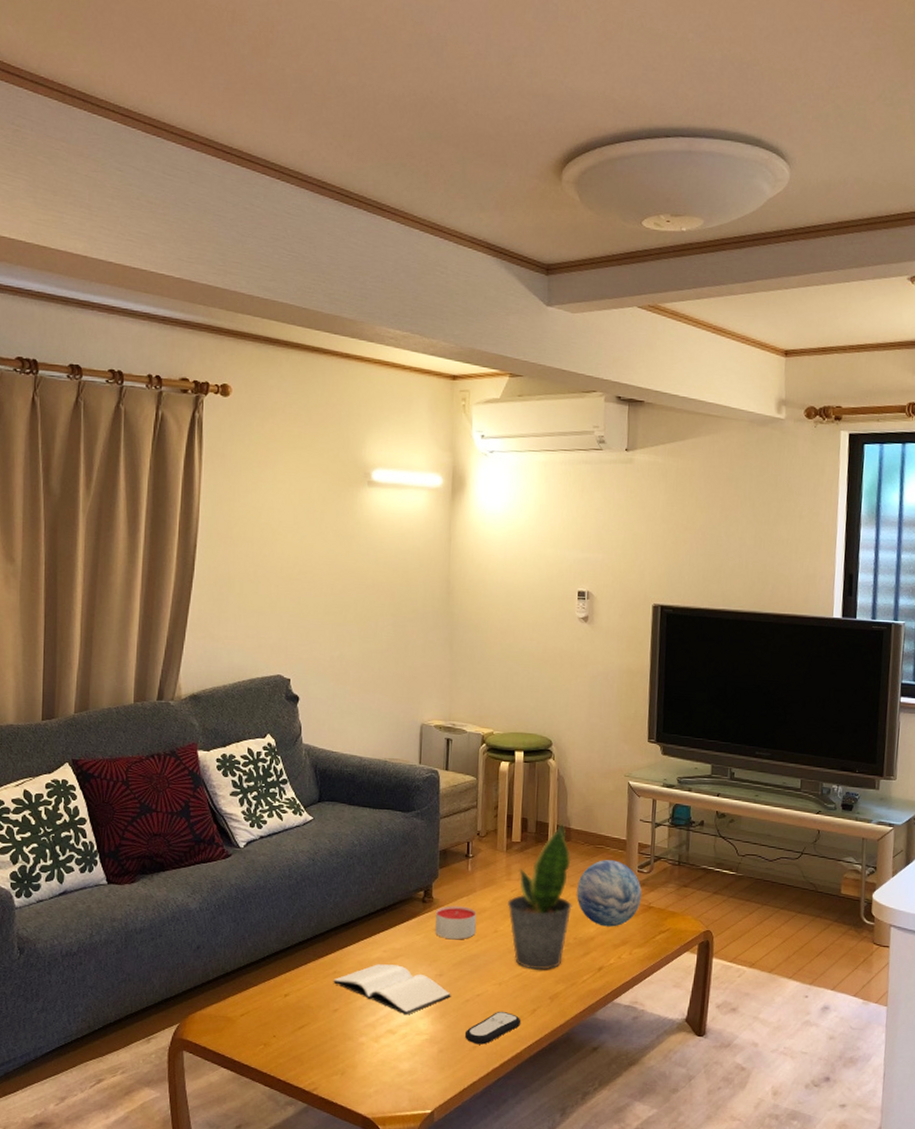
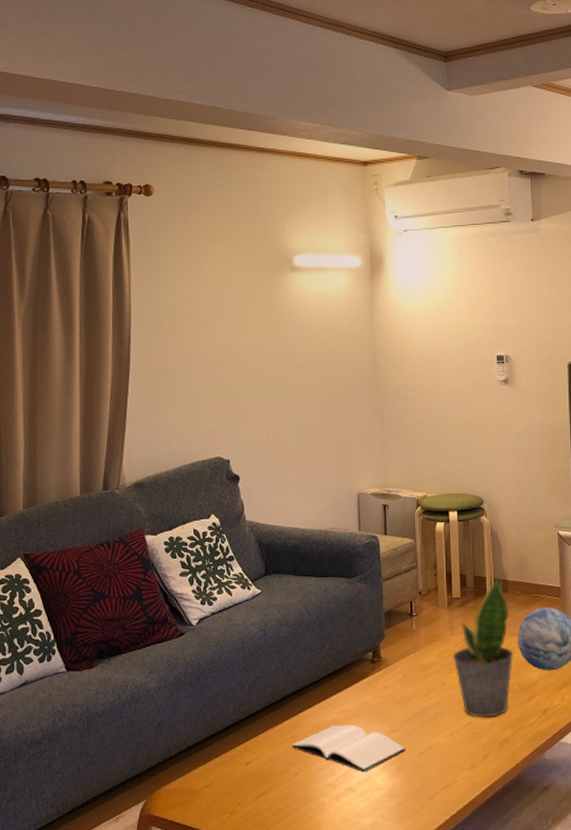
candle: present [435,906,476,940] -> none [386,663,424,696]
remote control: present [464,1011,521,1045] -> none [421,760,474,794]

